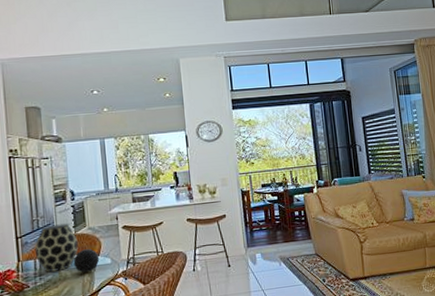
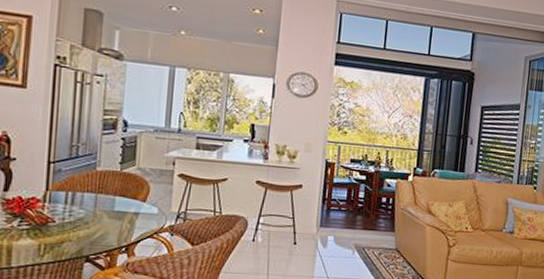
vase: present [34,223,78,272] -> none [68,155,123,211]
decorative ball: present [73,249,100,273] -> none [112,191,145,219]

